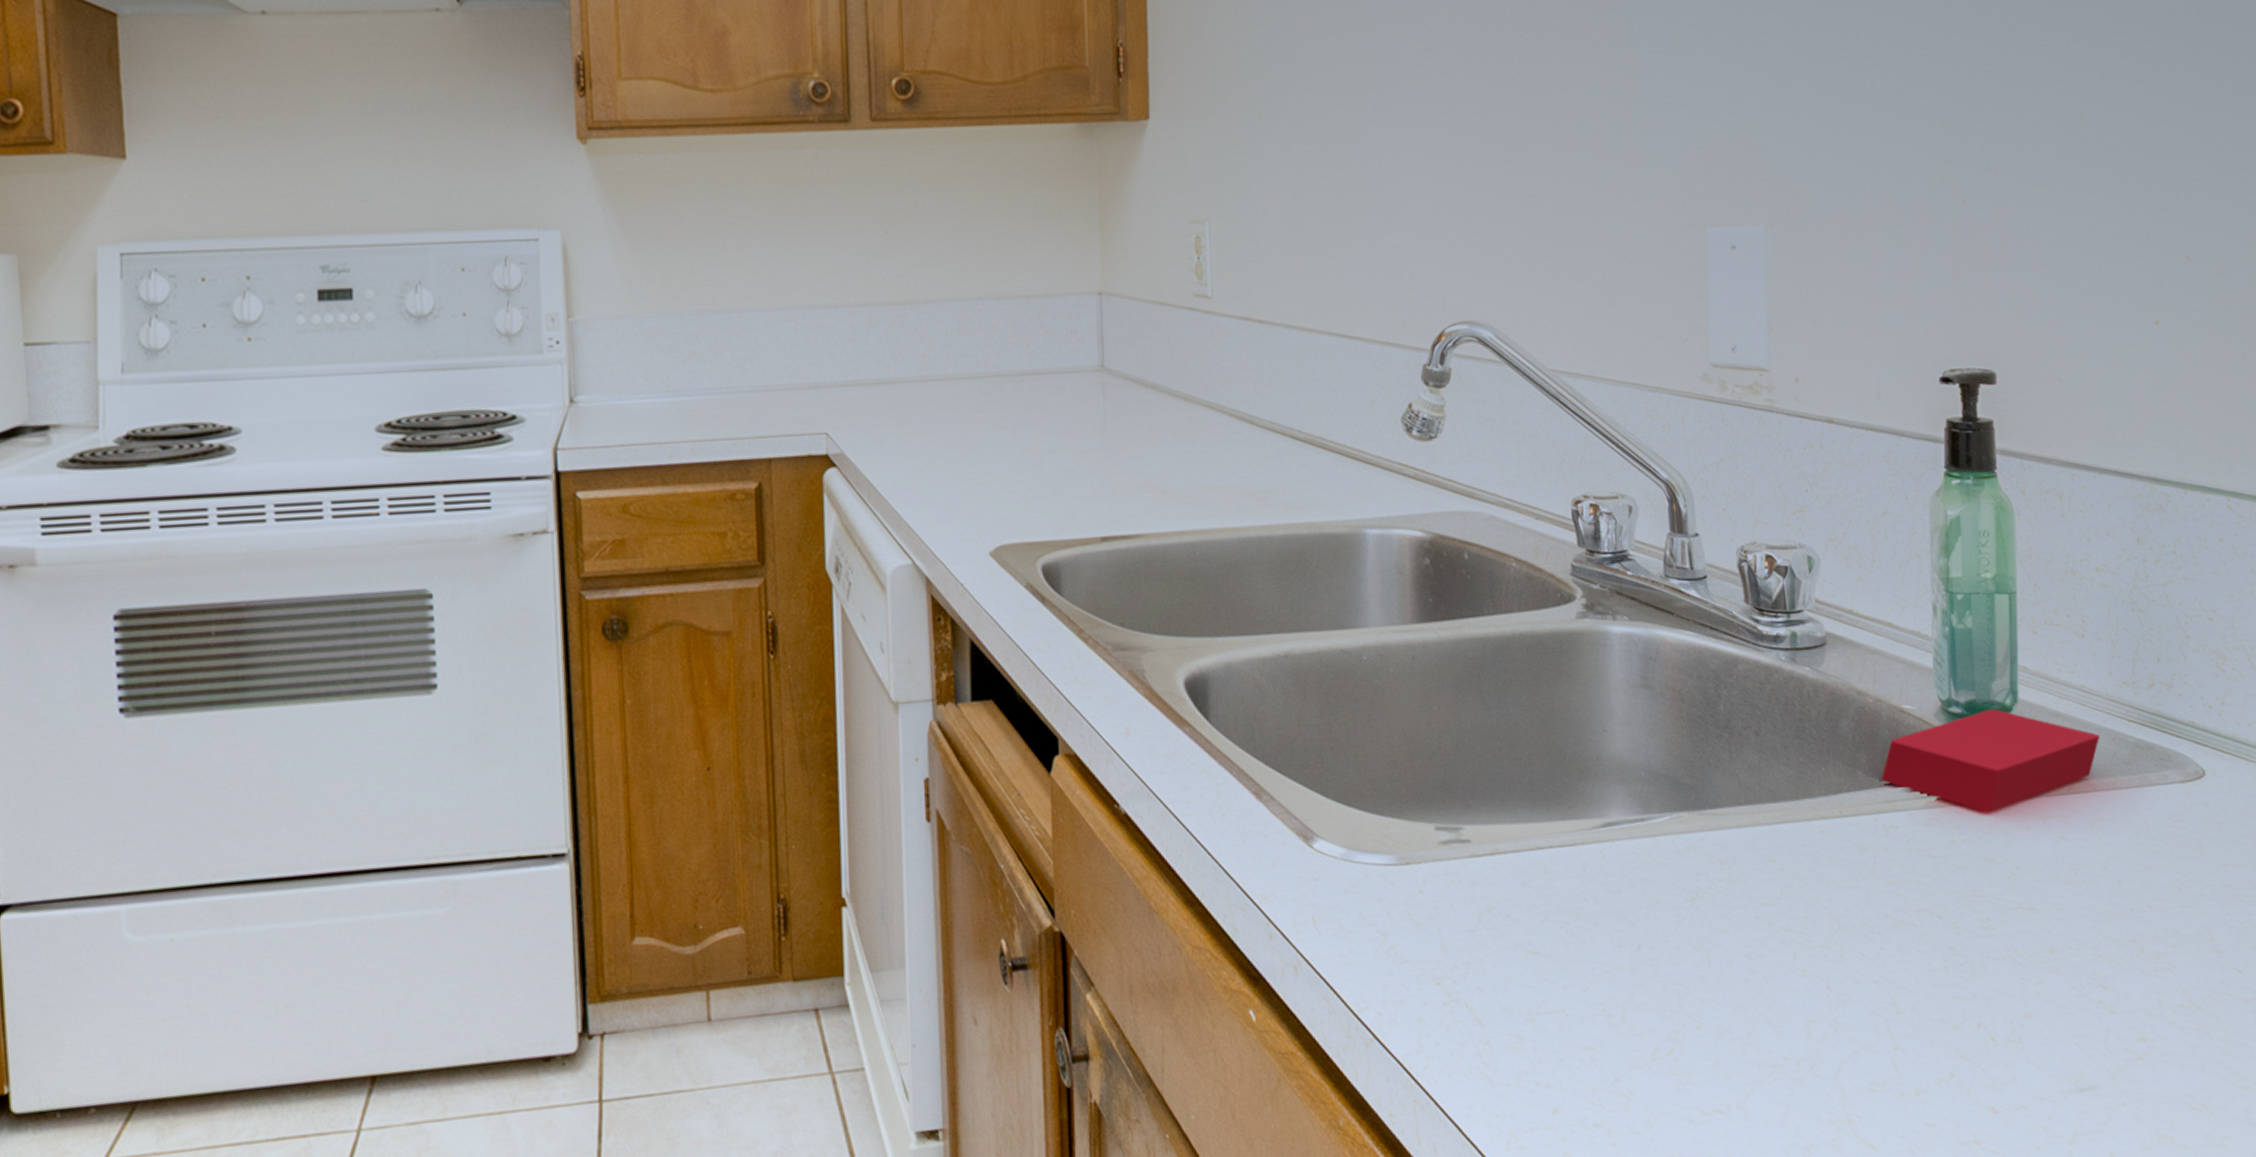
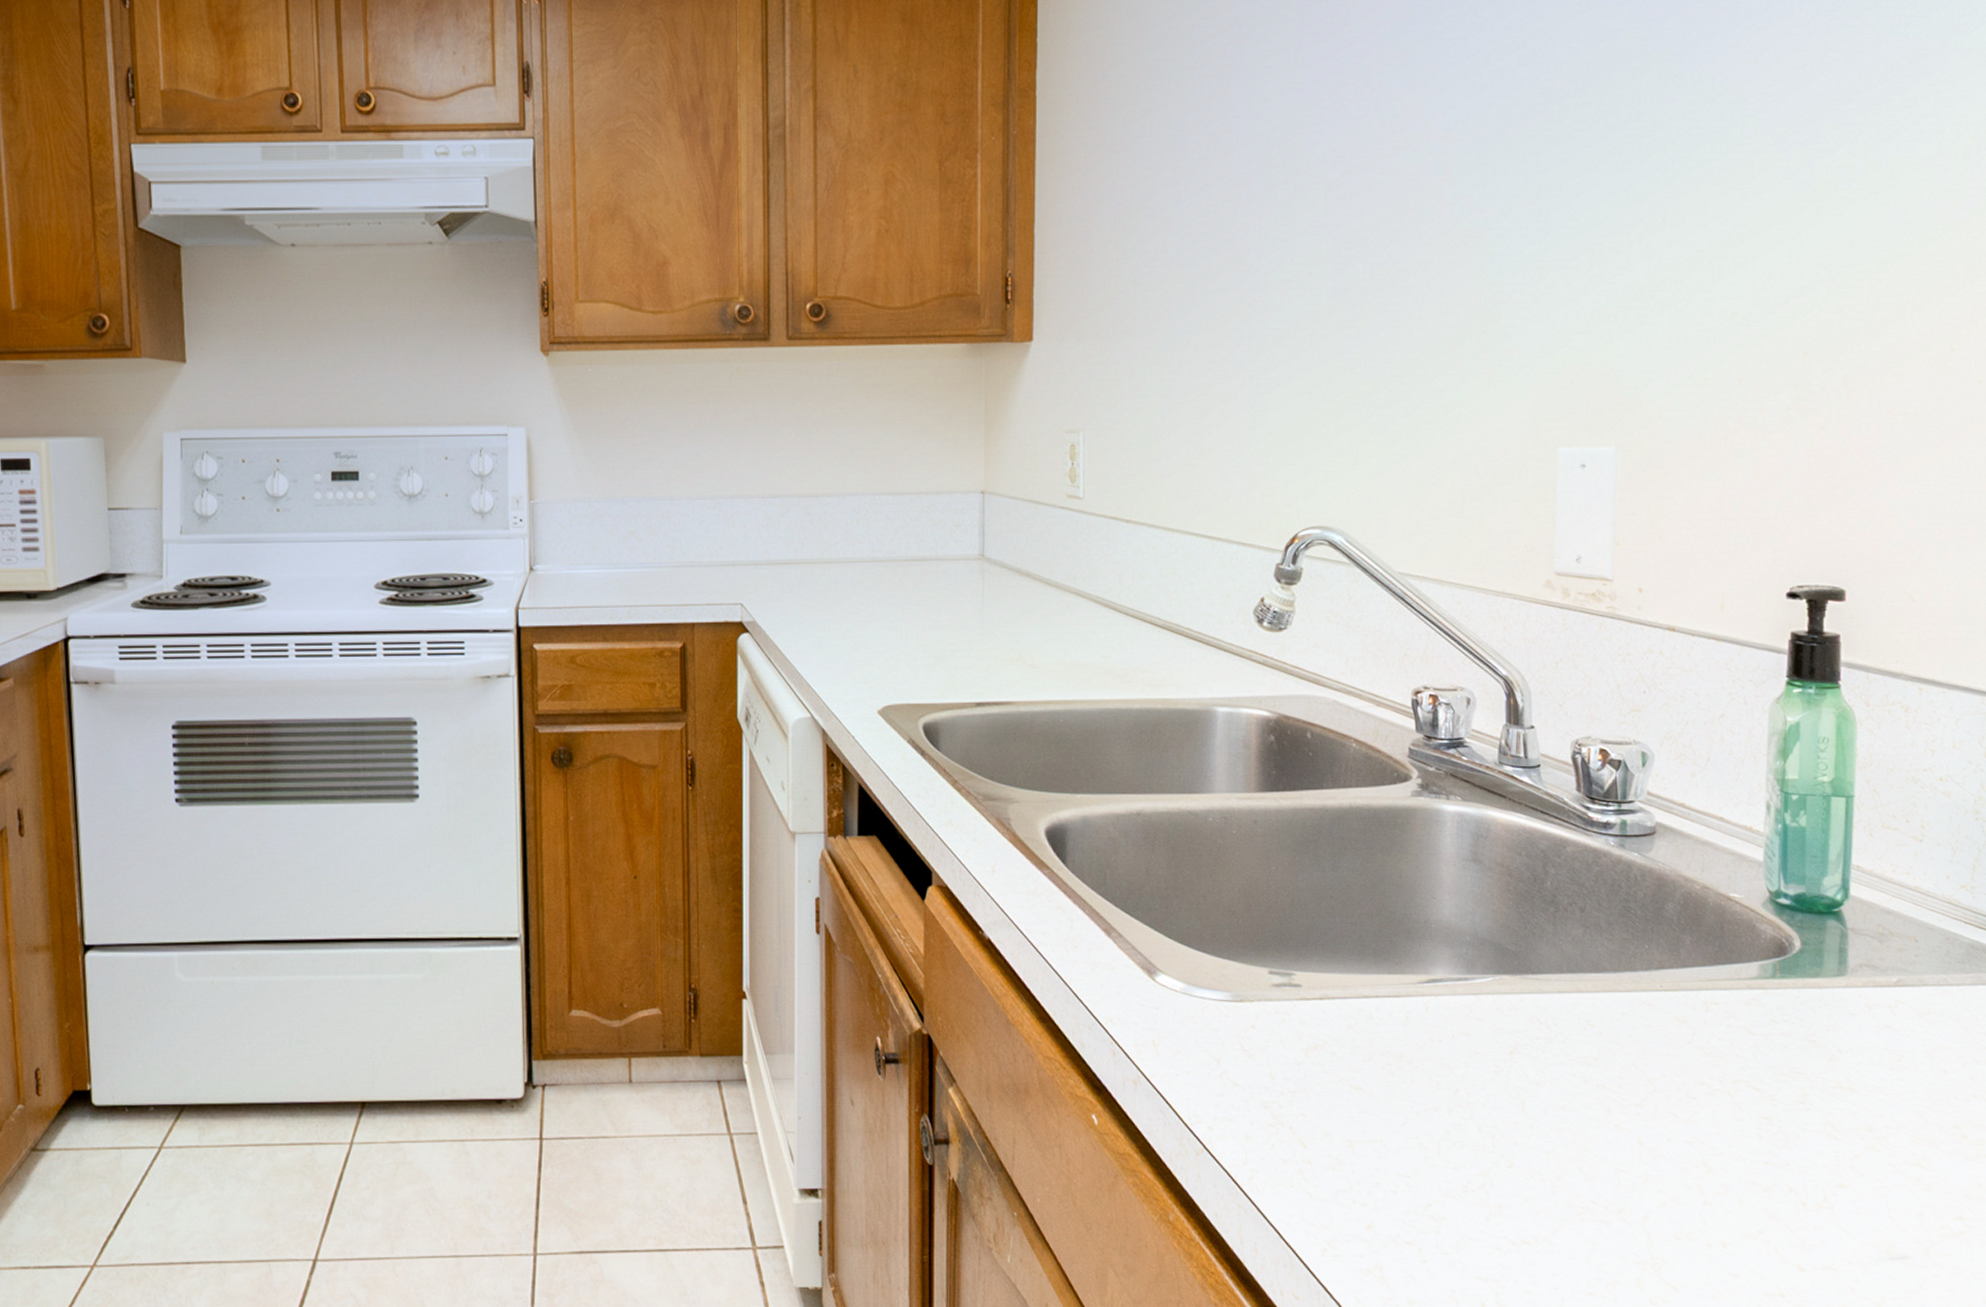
sponge: present [1881,708,2101,812] -> none [1704,902,1934,997]

